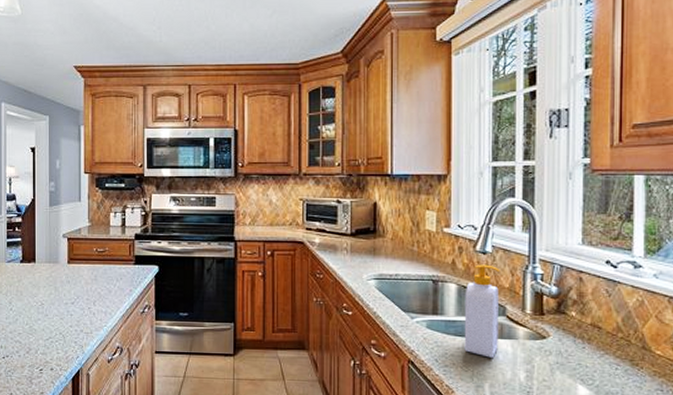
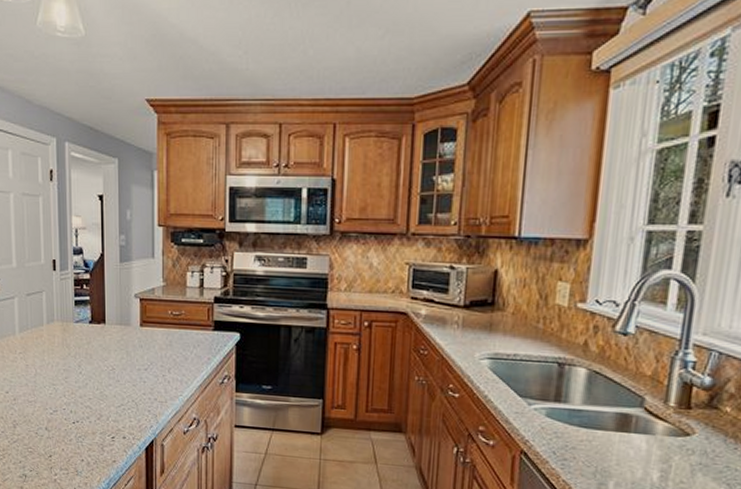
soap bottle: present [464,264,500,358] -> none [588,347,643,454]

